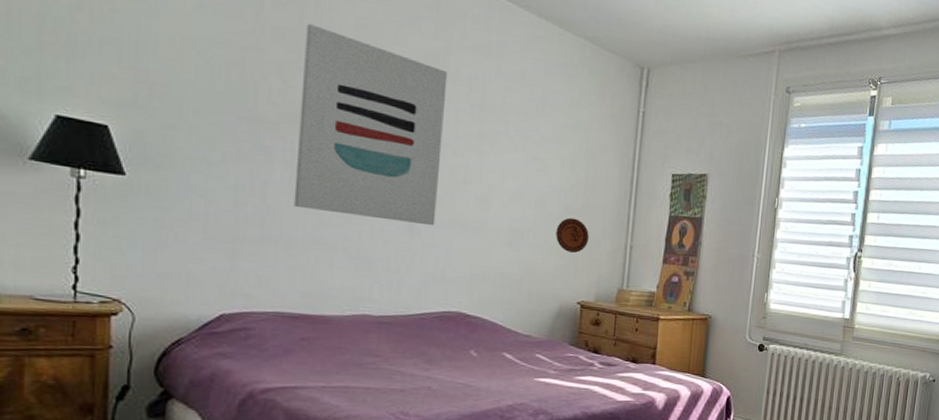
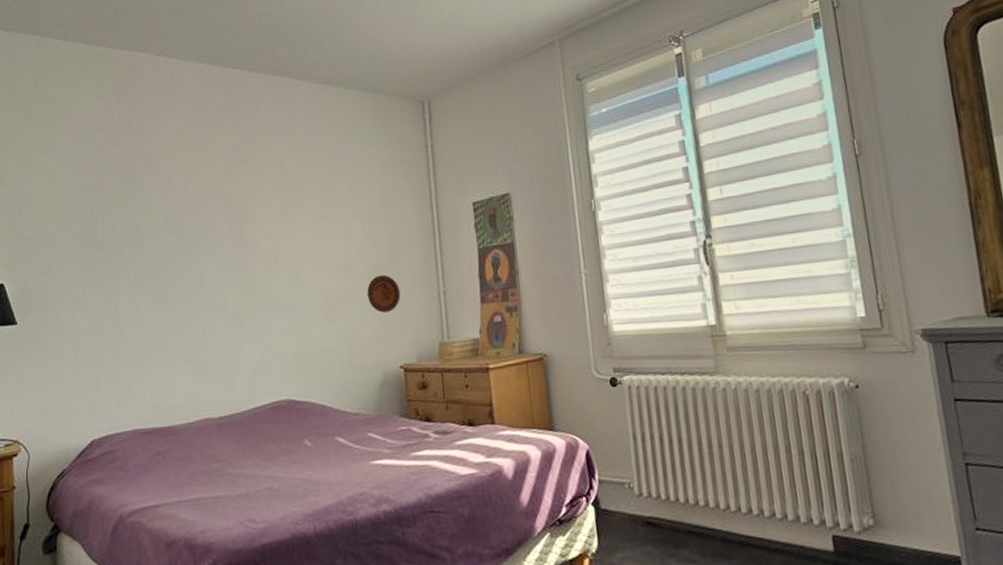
wall art: present [294,24,448,226] -> none [135,151,256,323]

